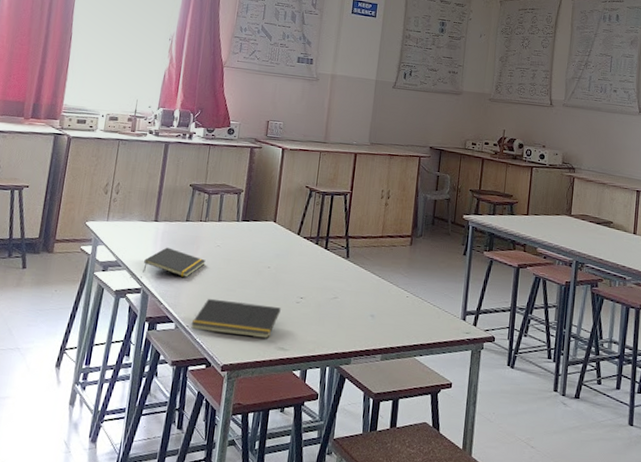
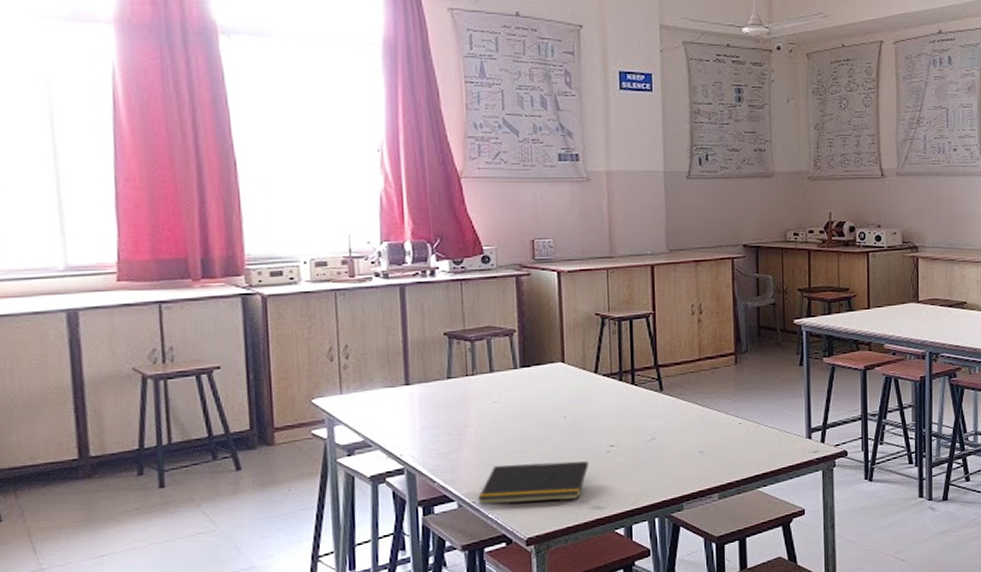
notepad: present [143,247,206,277] -> none [401,414,483,450]

